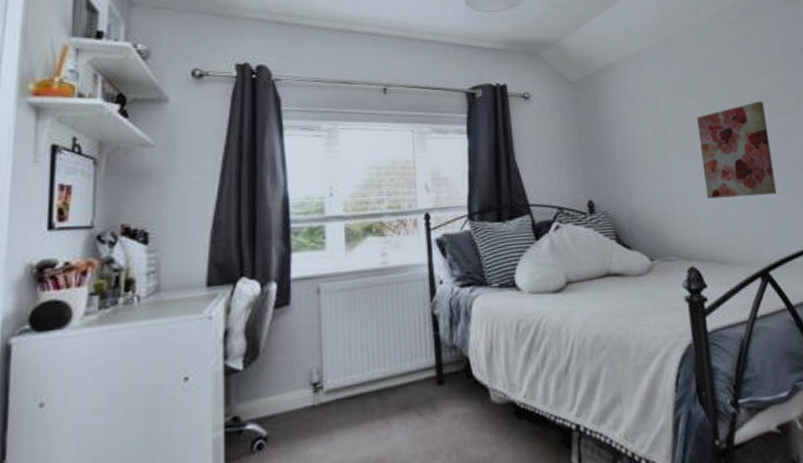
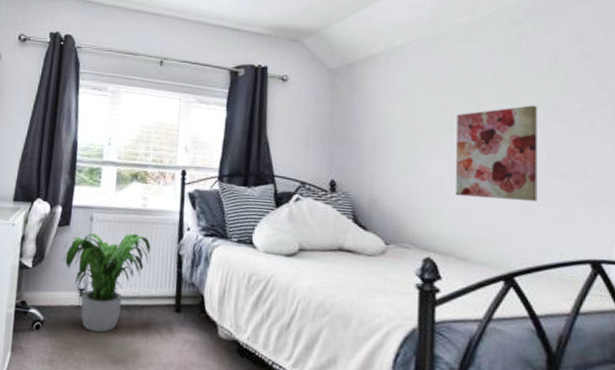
potted plant: none [285,299,400,435] -> present [63,233,151,333]

